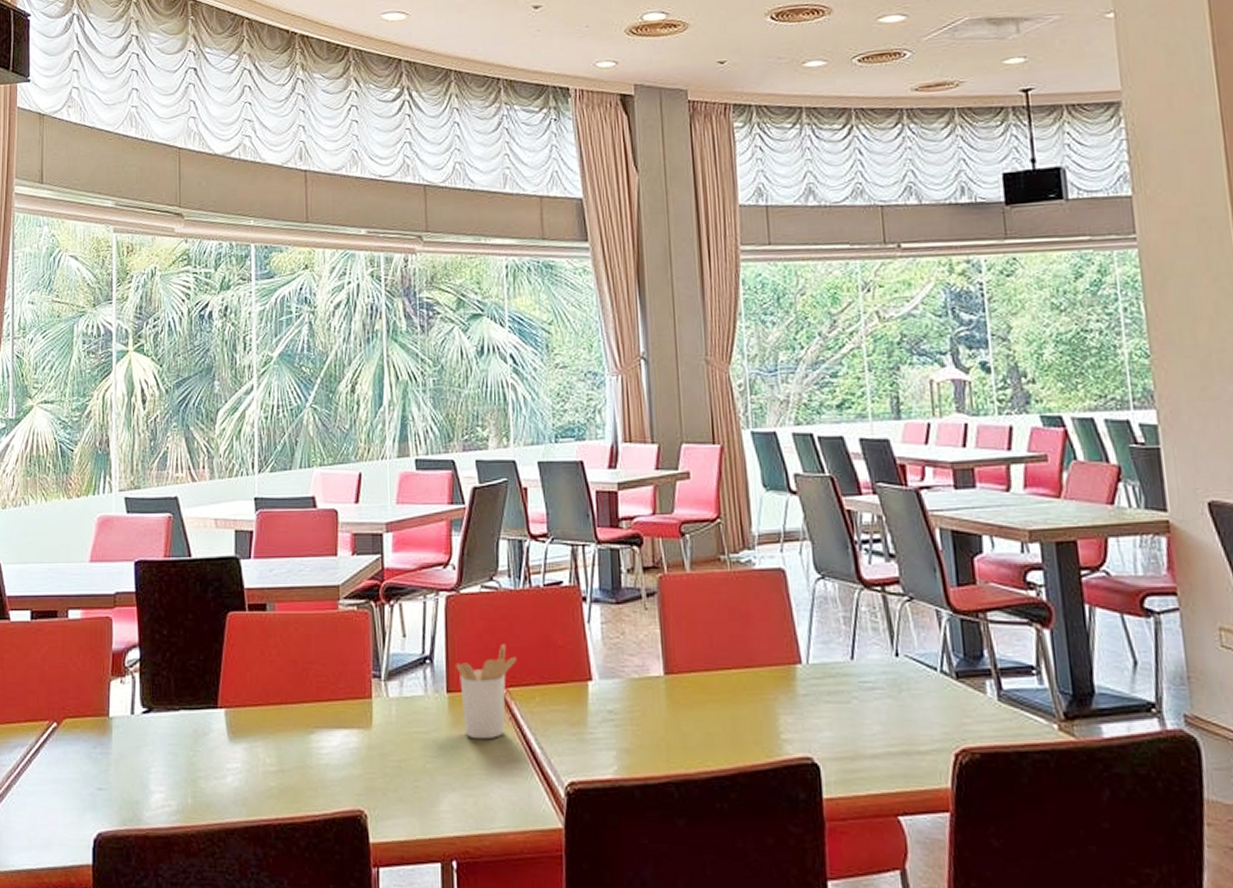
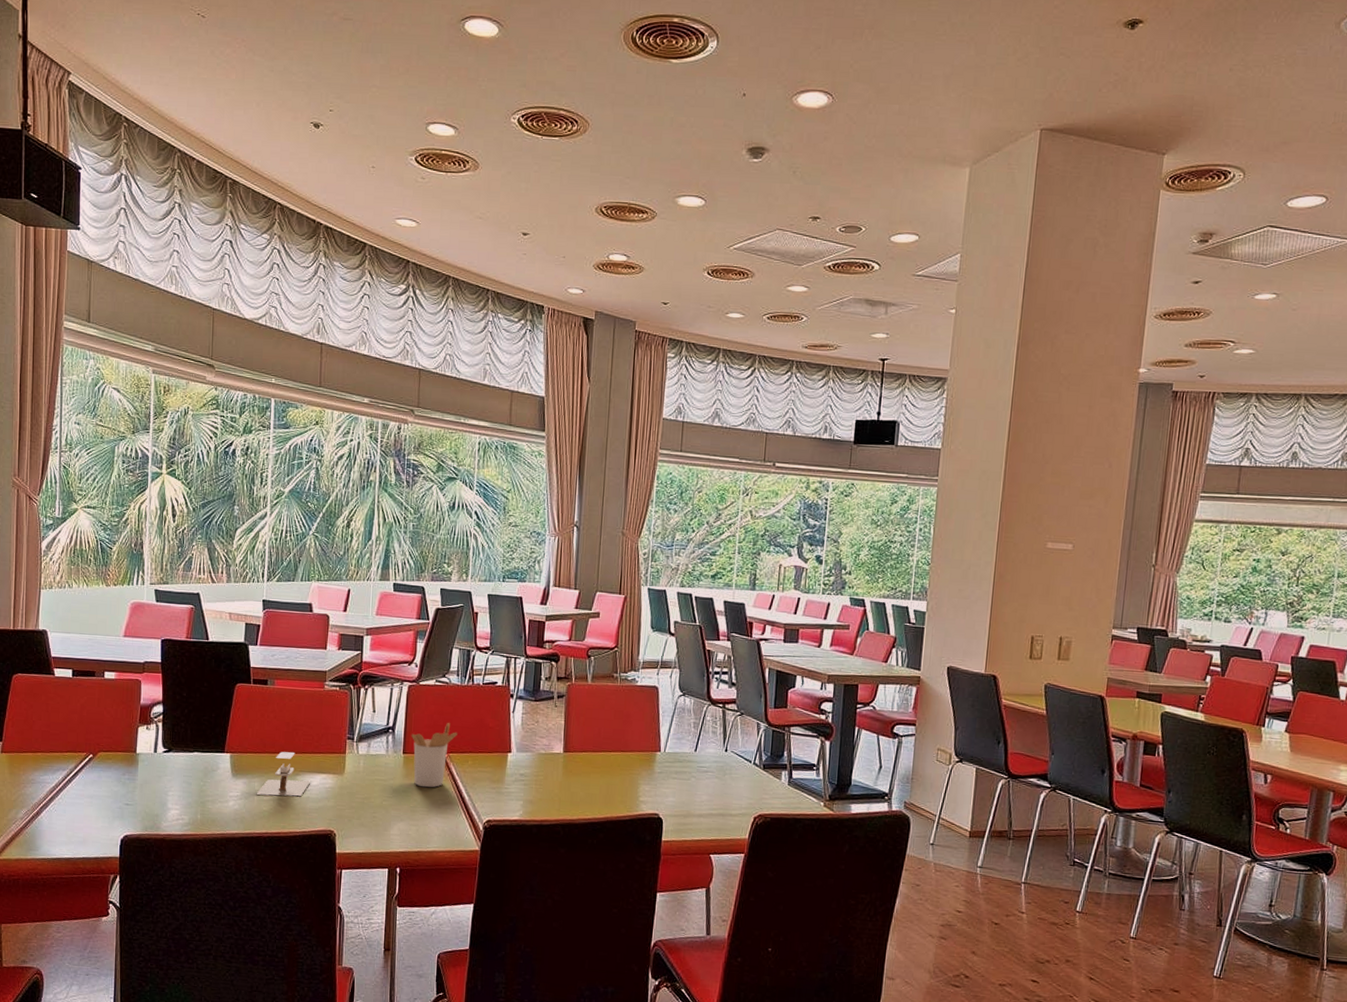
napkin holder: none [260,701,329,765] -> present [256,752,310,797]

